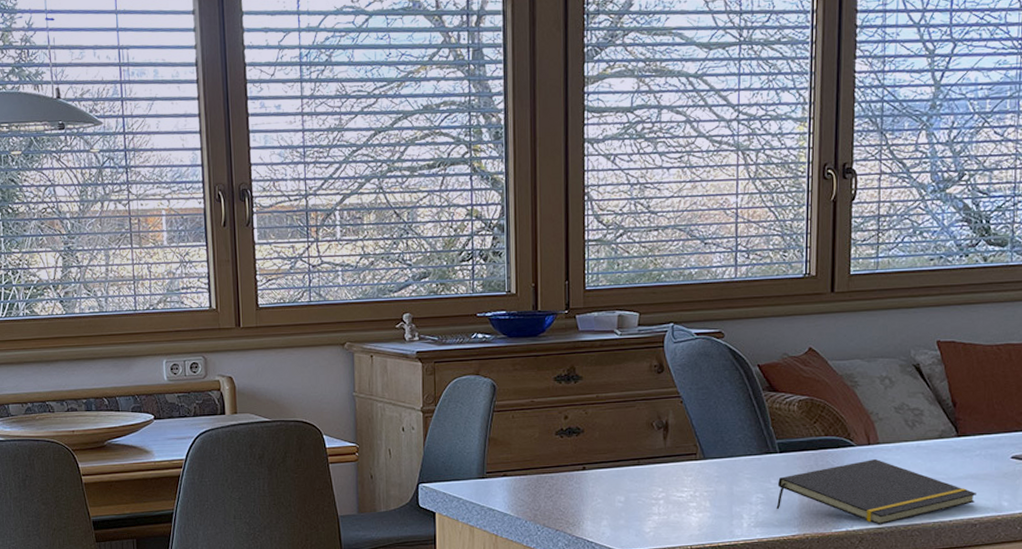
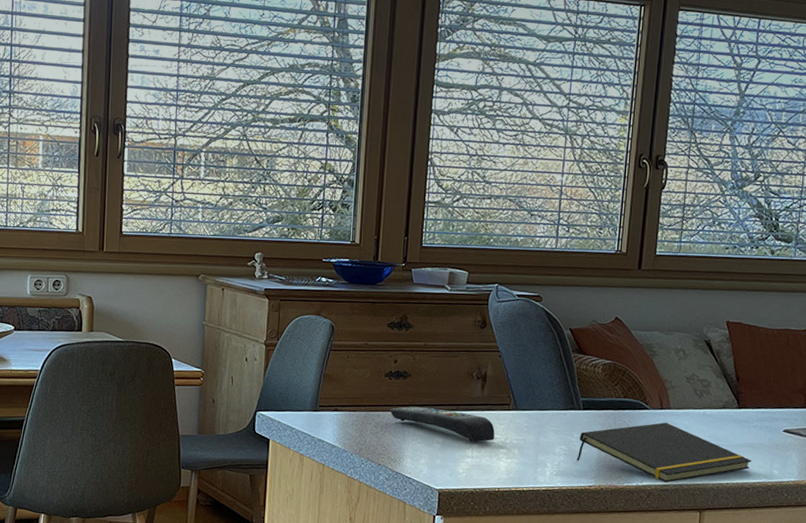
remote control: none [565,464,682,498] -> present [391,406,495,443]

